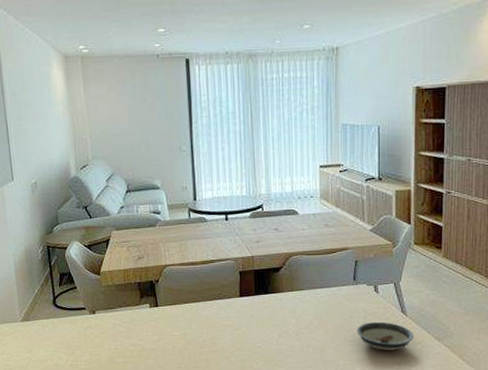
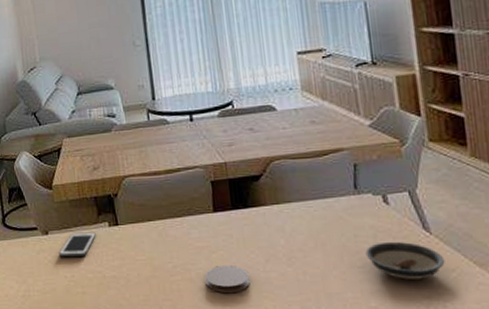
cell phone: none [104,312,138,333] -> present [58,232,96,258]
coaster: none [229,340,265,361] -> present [204,266,250,293]

